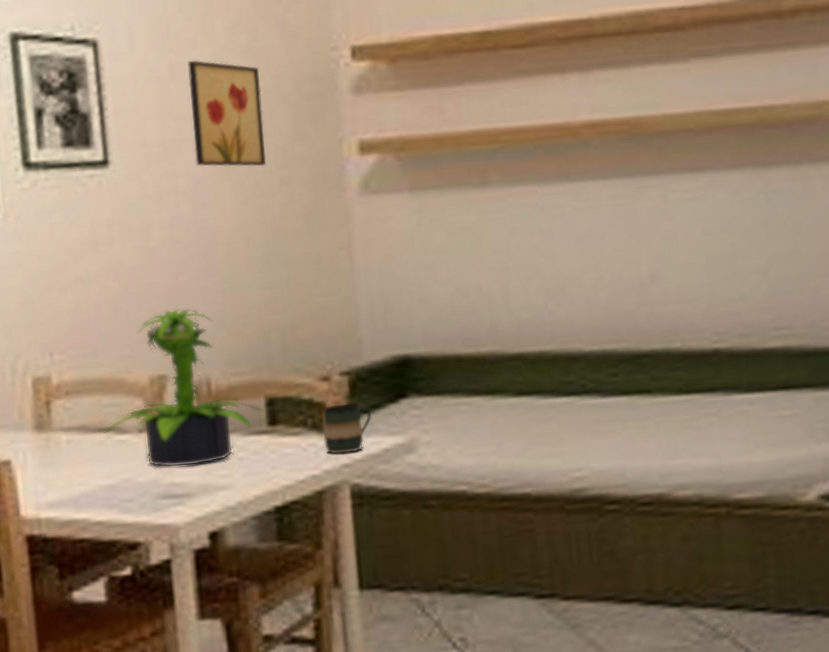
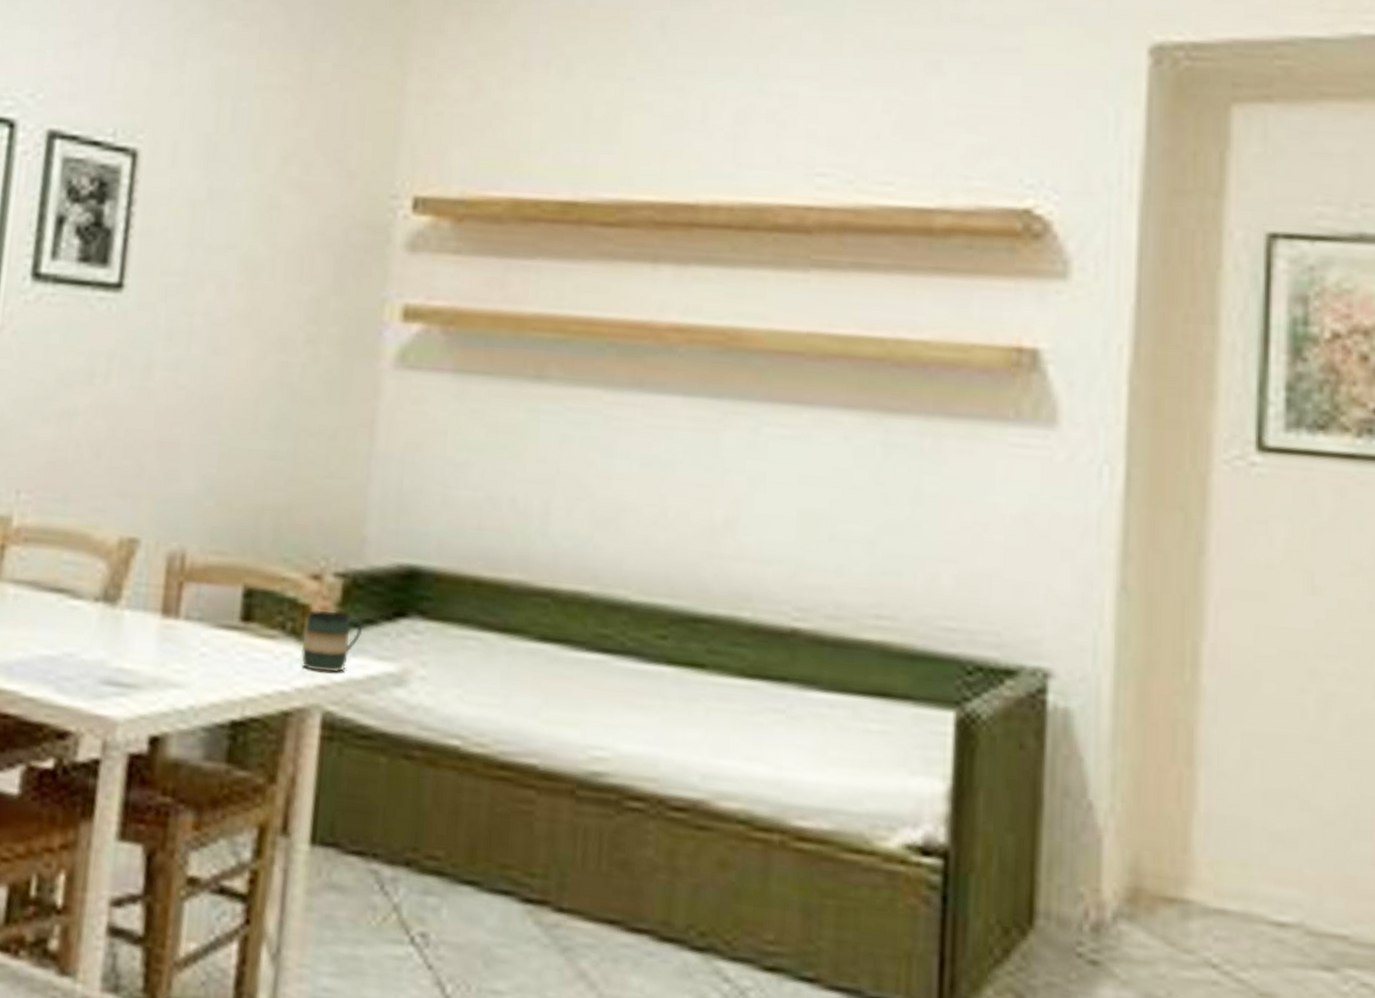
potted plant: present [104,308,261,468] -> none [56,463,236,653]
wall art: present [188,60,266,167] -> none [217,187,306,317]

